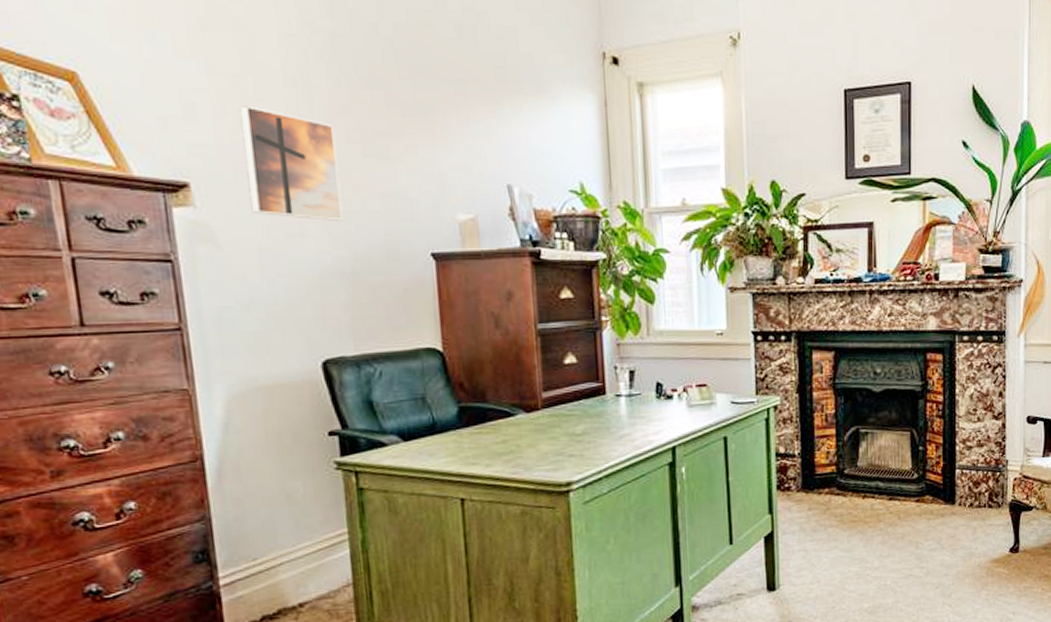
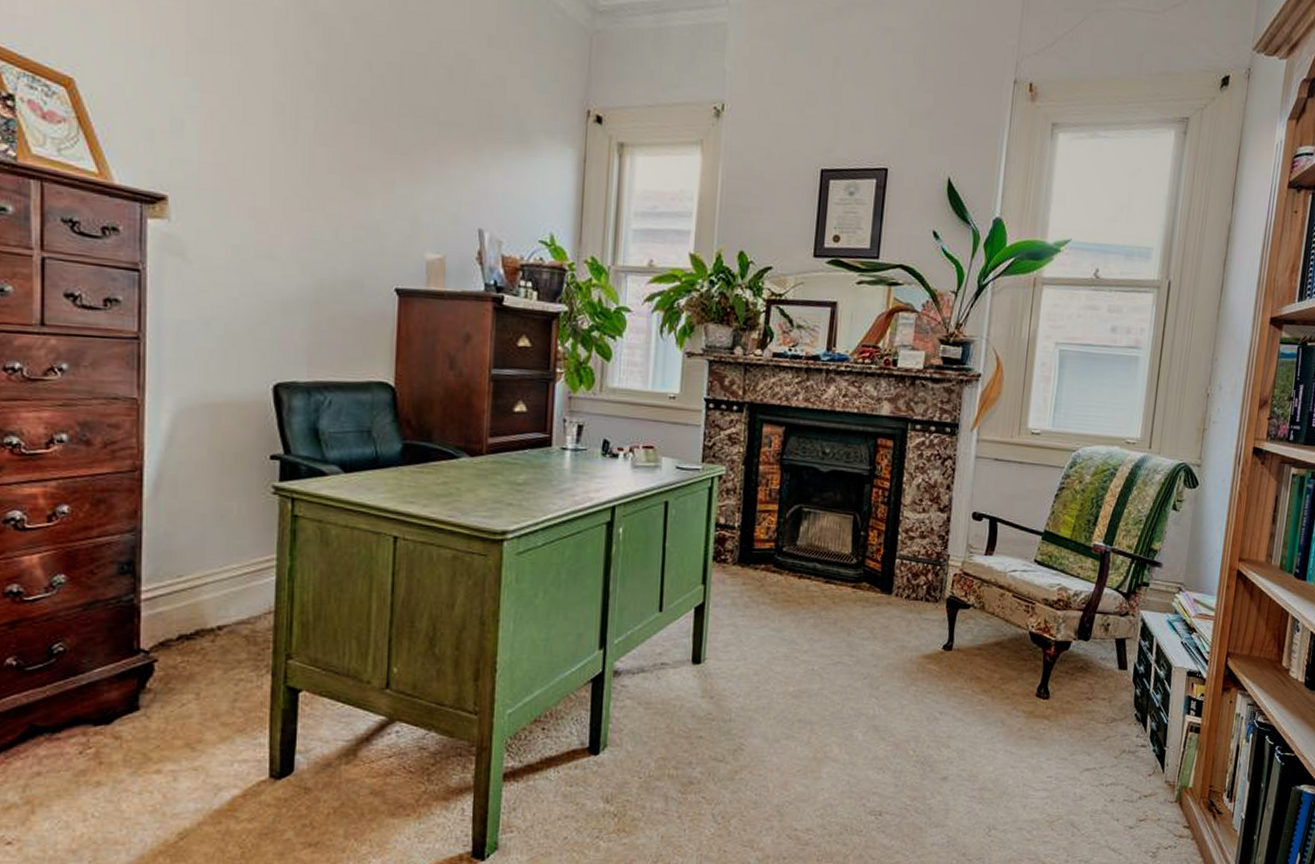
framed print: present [239,106,342,221] -> none [224,127,315,248]

